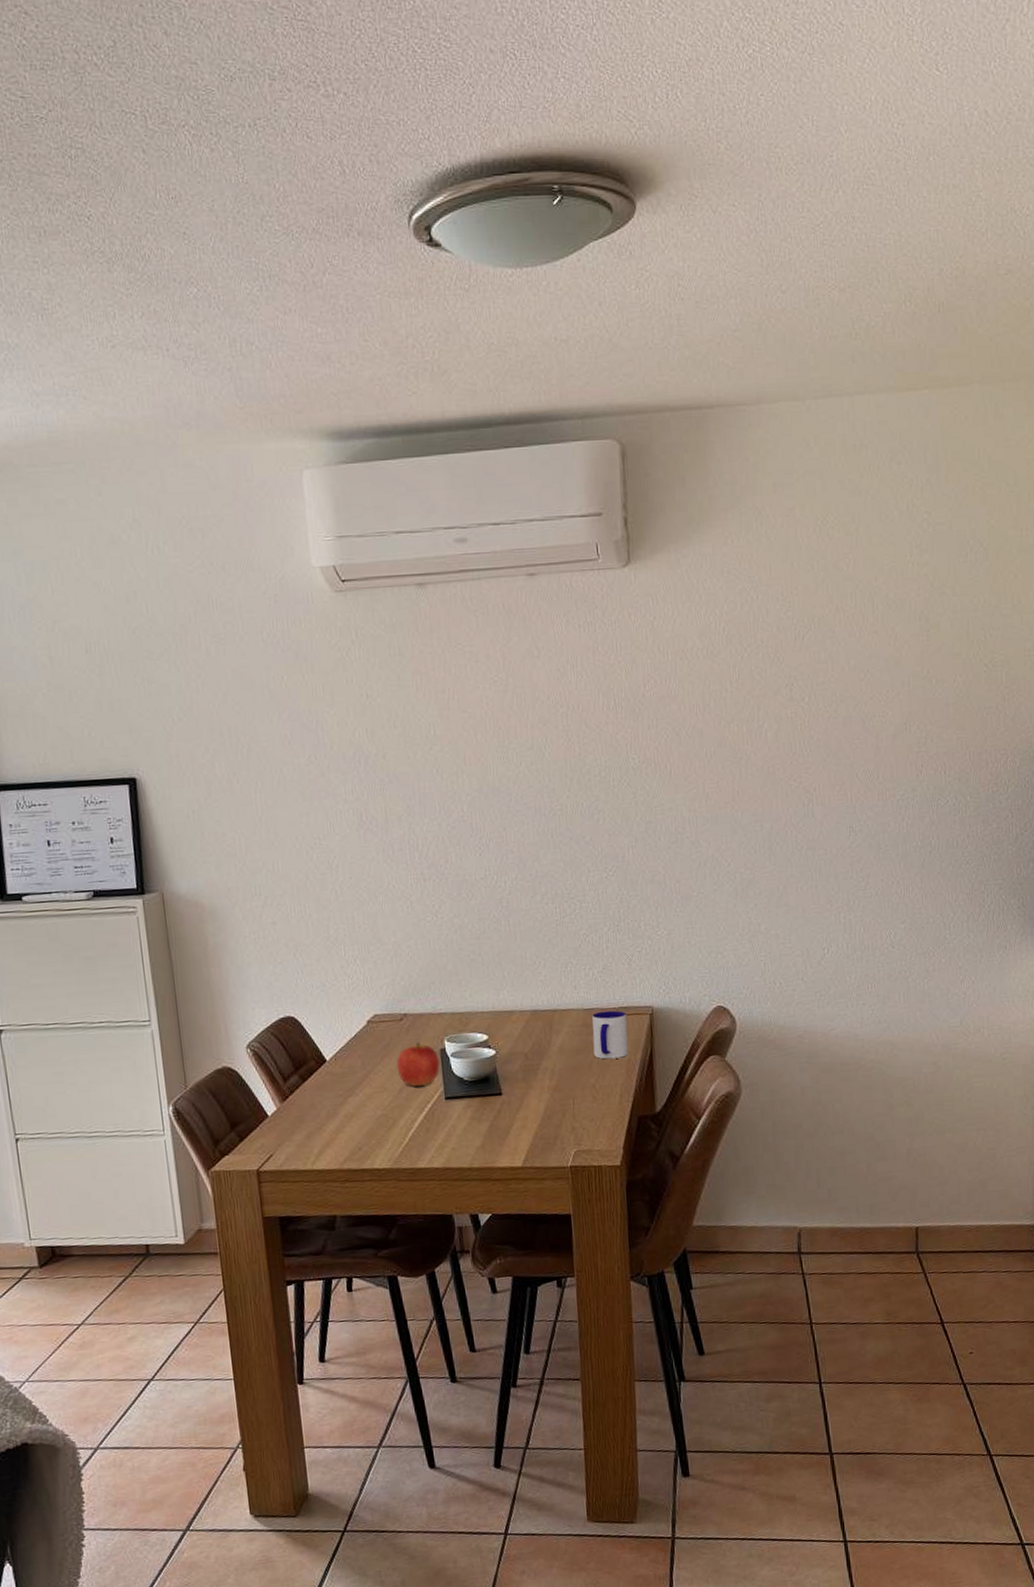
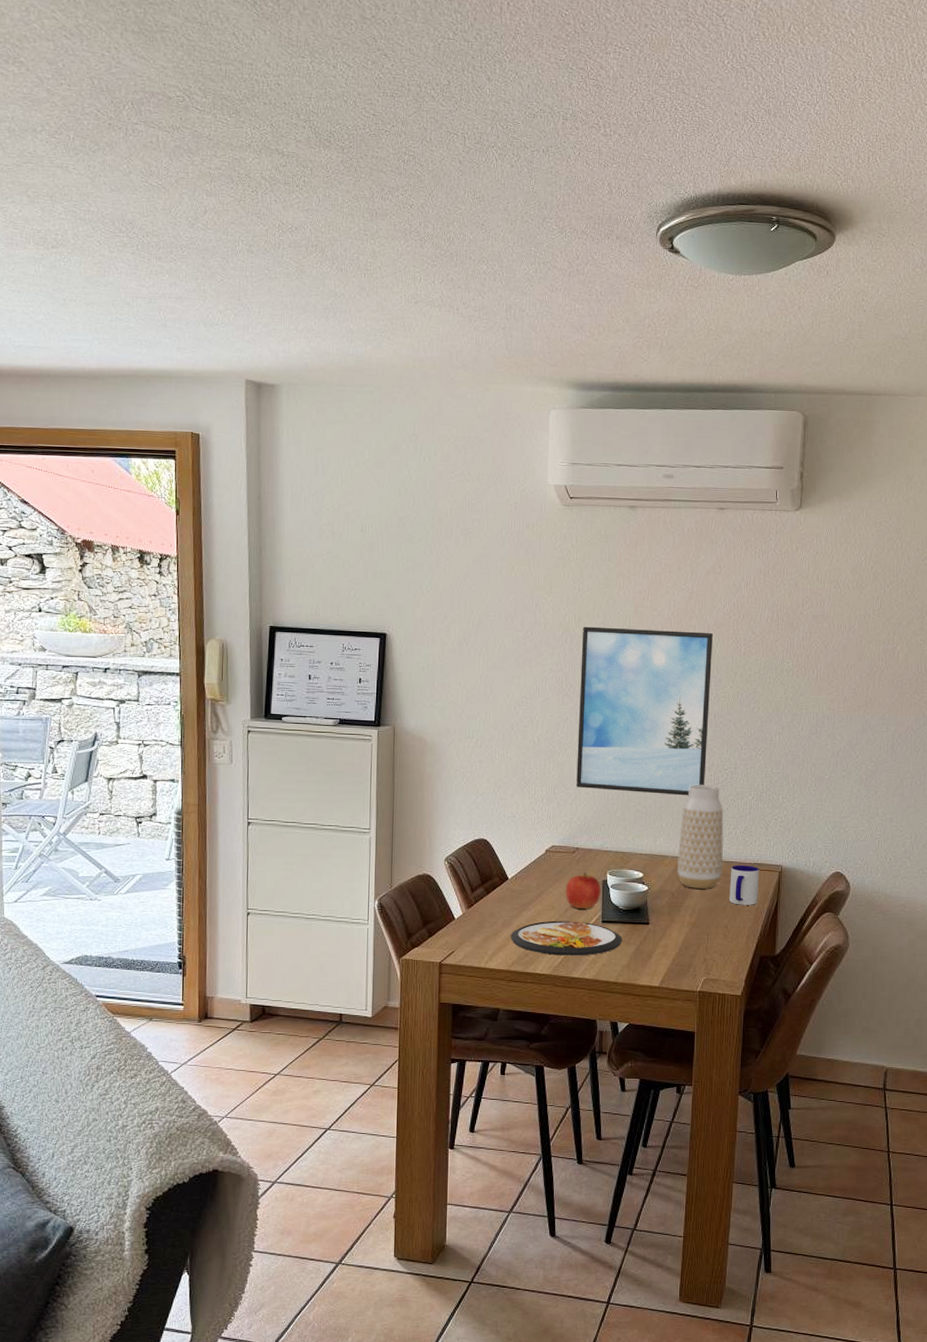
dish: none [337,1101,473,1145] -> present [510,920,623,956]
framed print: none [378,733,549,942] -> present [576,626,714,796]
vase: none [525,919,582,1046] -> present [677,785,724,889]

